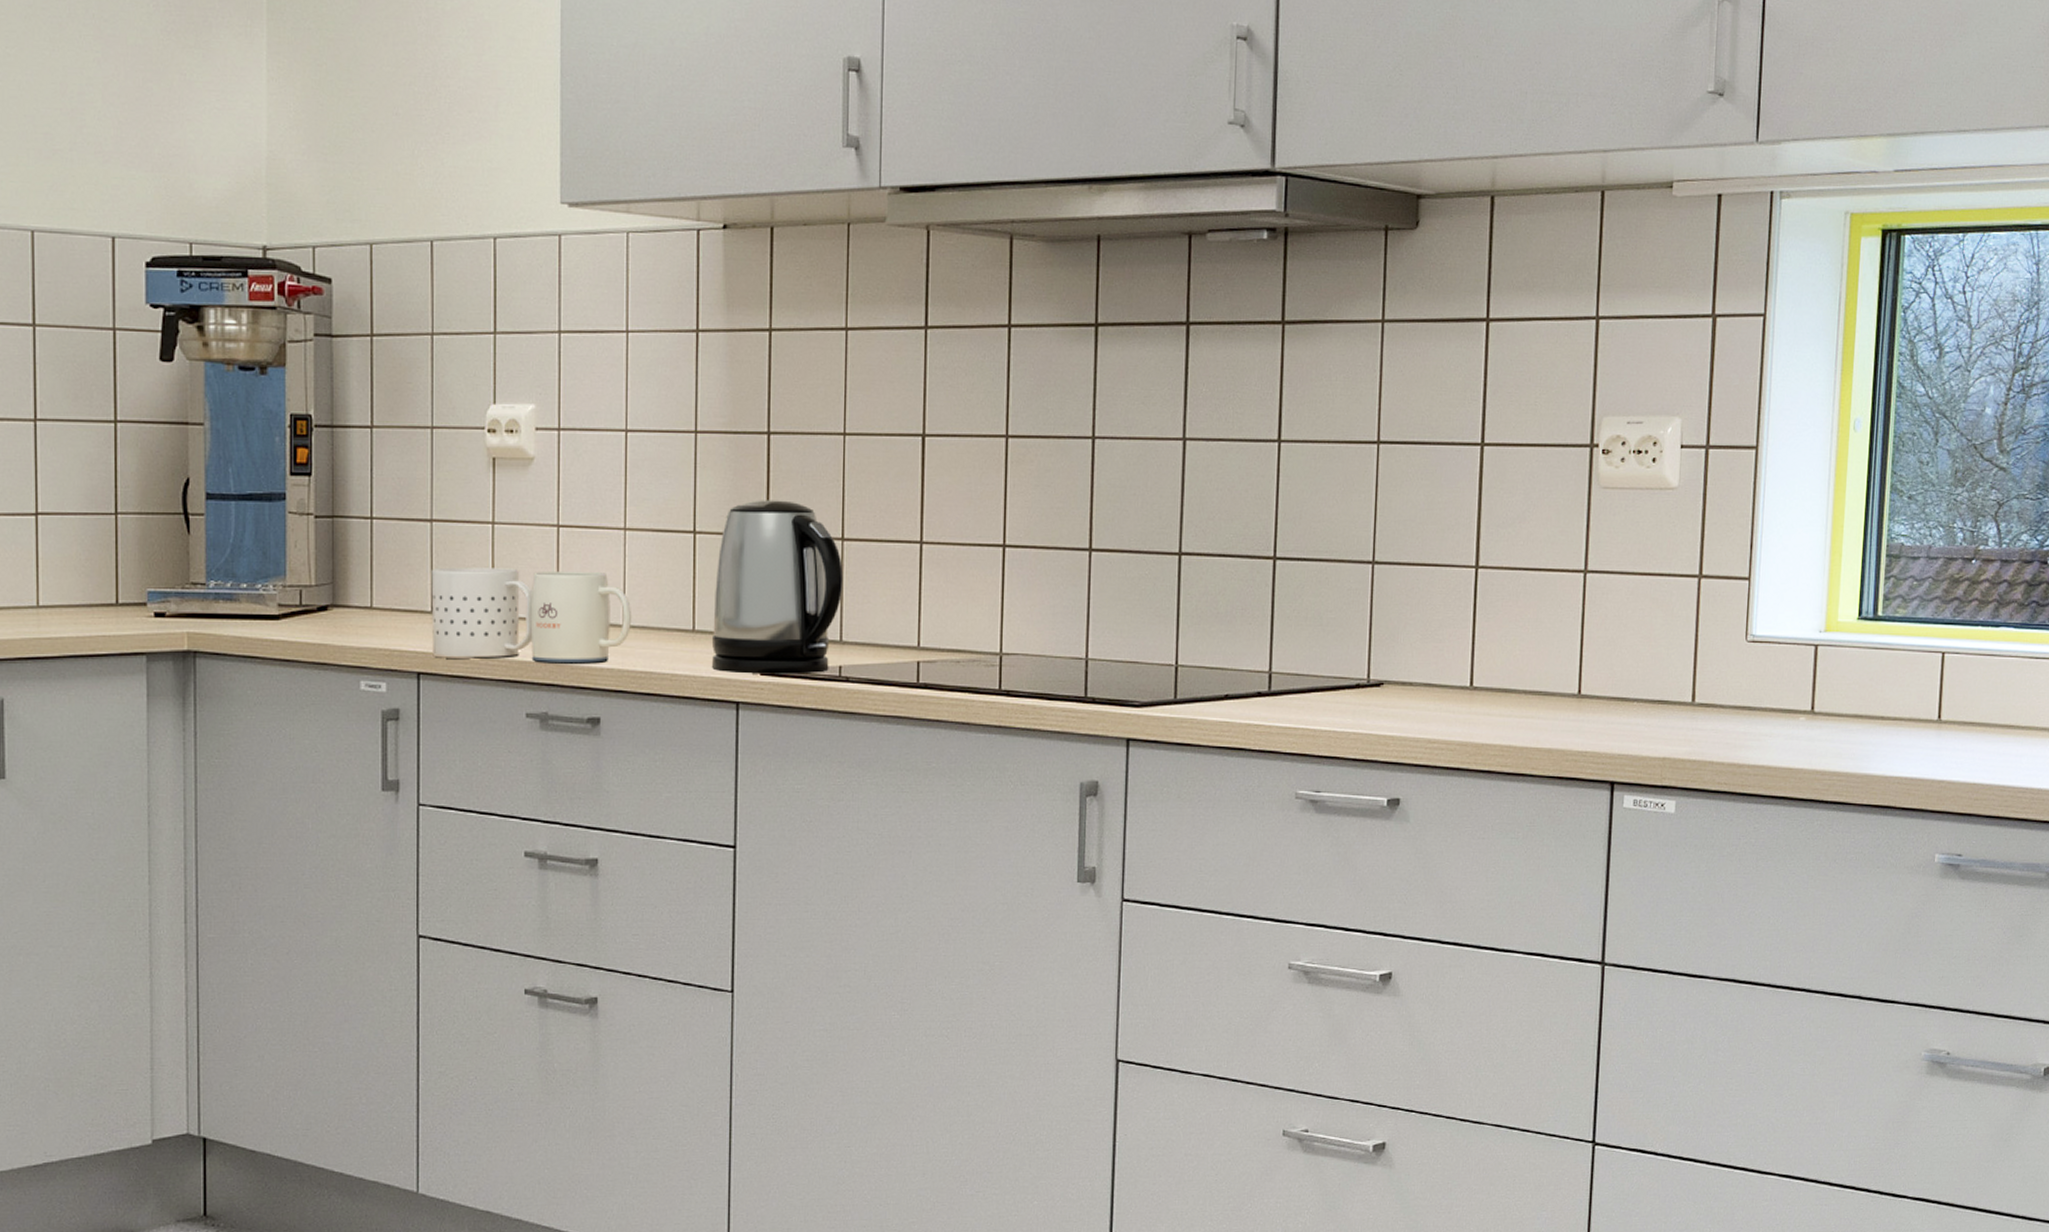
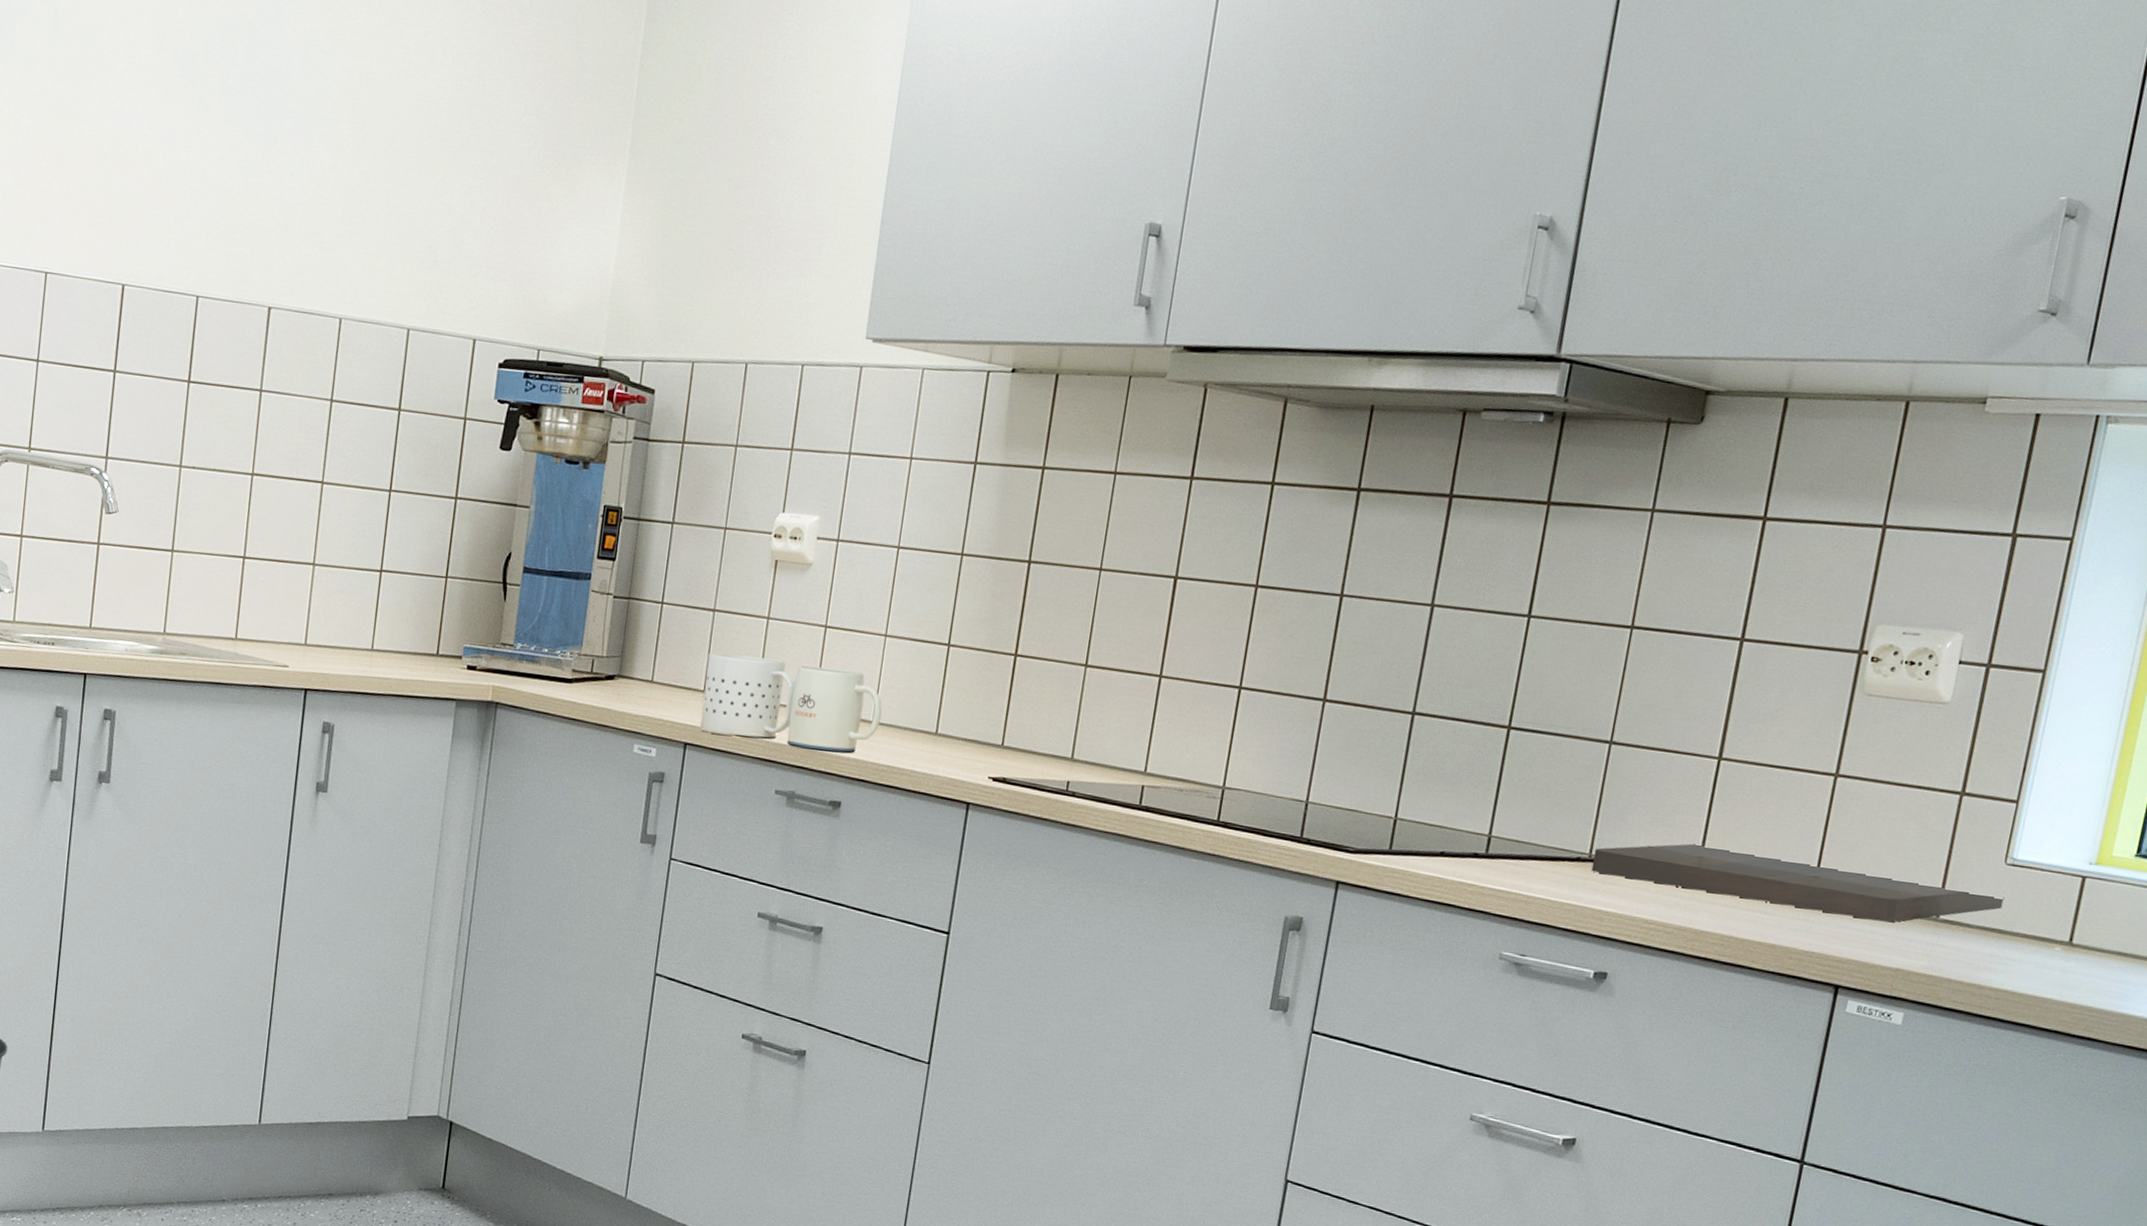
kettle: present [711,500,844,675] -> none [949,622,1083,785]
cutting board: none [1371,655,1750,713] -> present [1591,843,2004,923]

